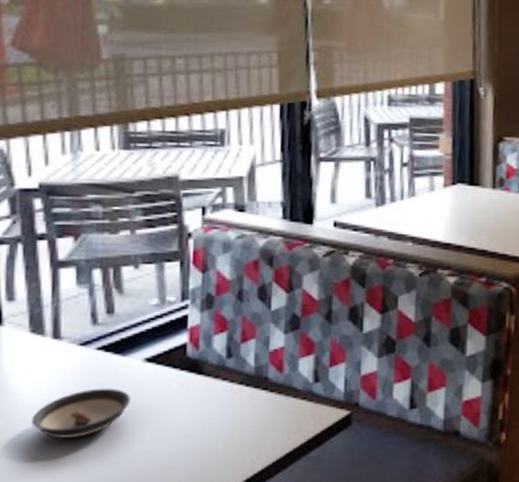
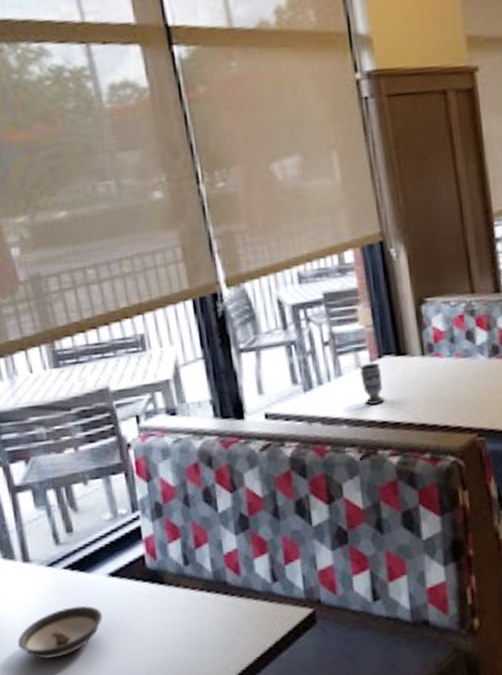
cup: none [432,188,453,227] -> present [359,362,385,406]

